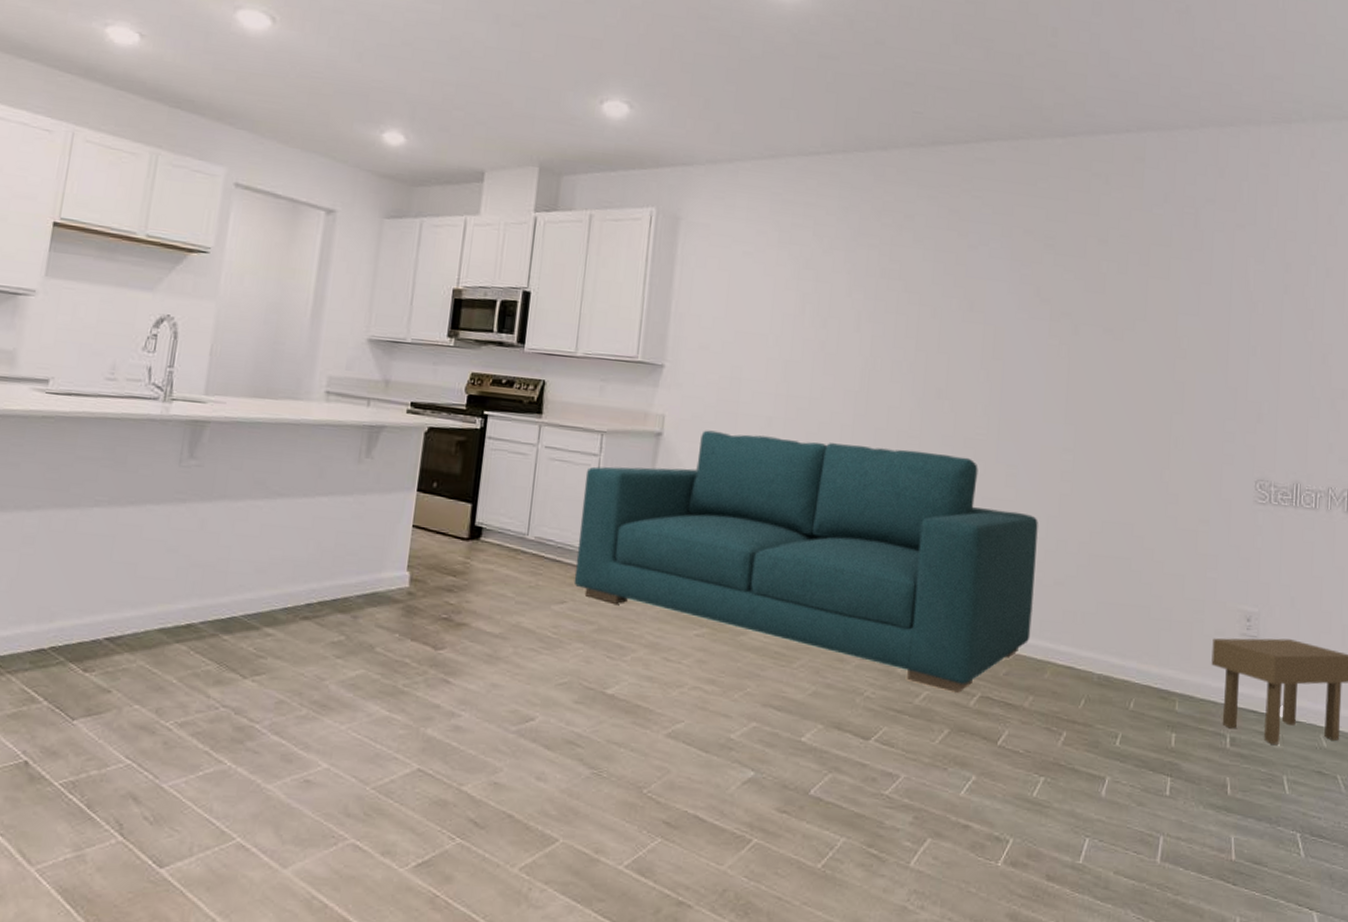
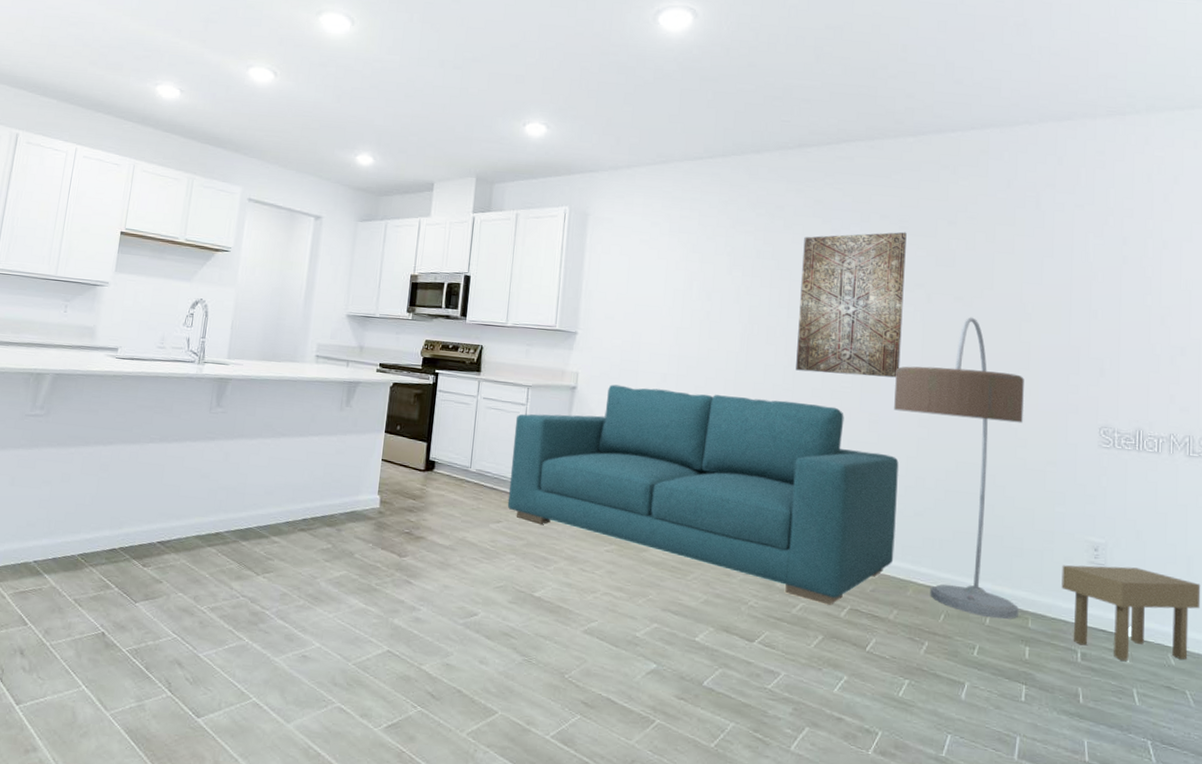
wall art: none [924,250,1053,423] -> present [796,231,907,378]
floor lamp: none [1034,352,1177,703] -> present [894,317,1024,620]

